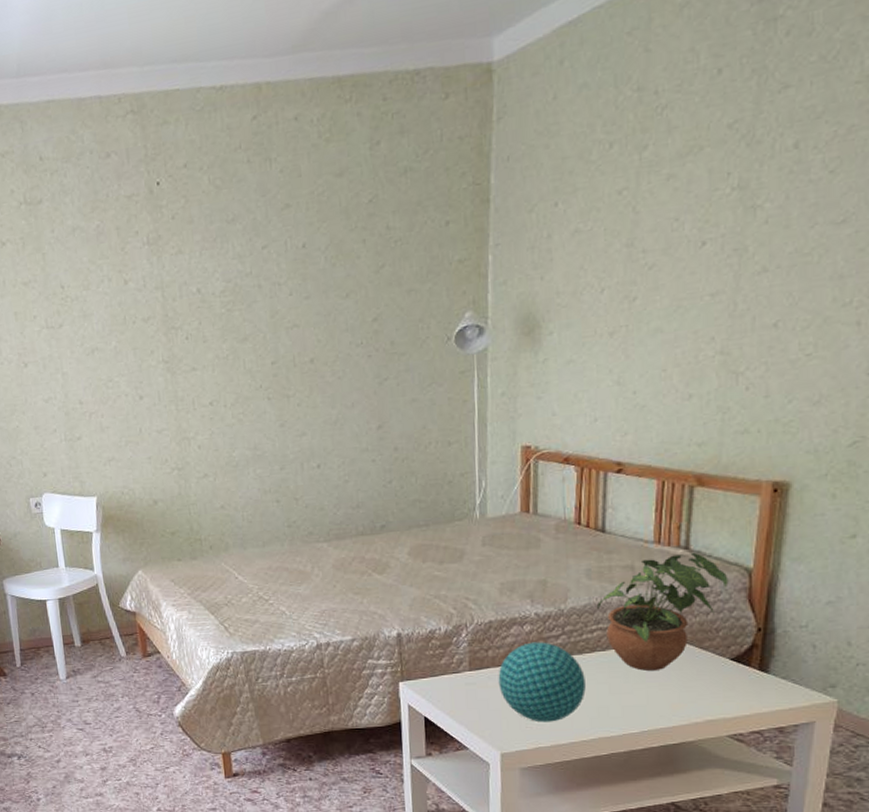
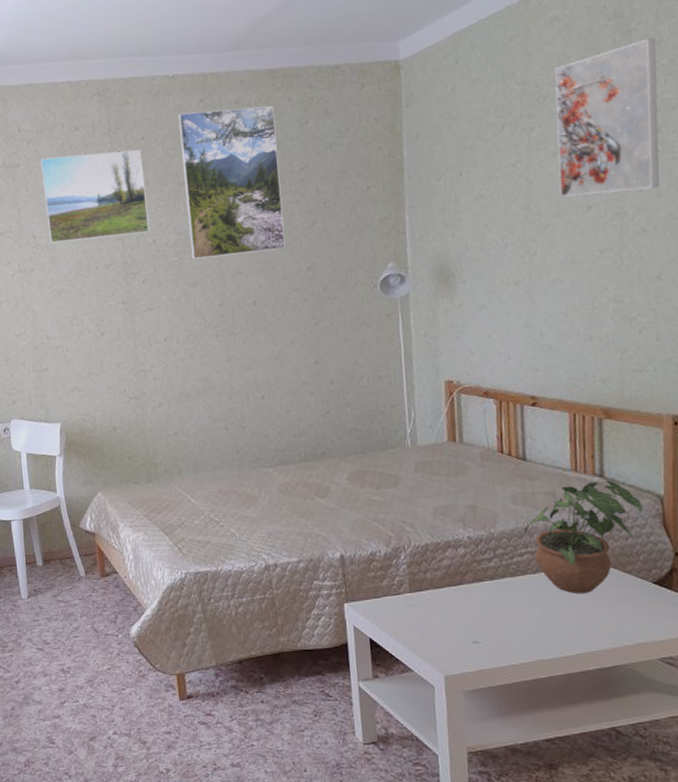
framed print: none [67,179,193,294] -> present [40,149,149,243]
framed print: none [226,122,349,311] -> present [178,105,286,259]
decorative ball: present [498,642,586,723] -> none [437,564,521,645]
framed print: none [671,27,806,231] -> present [554,37,660,197]

